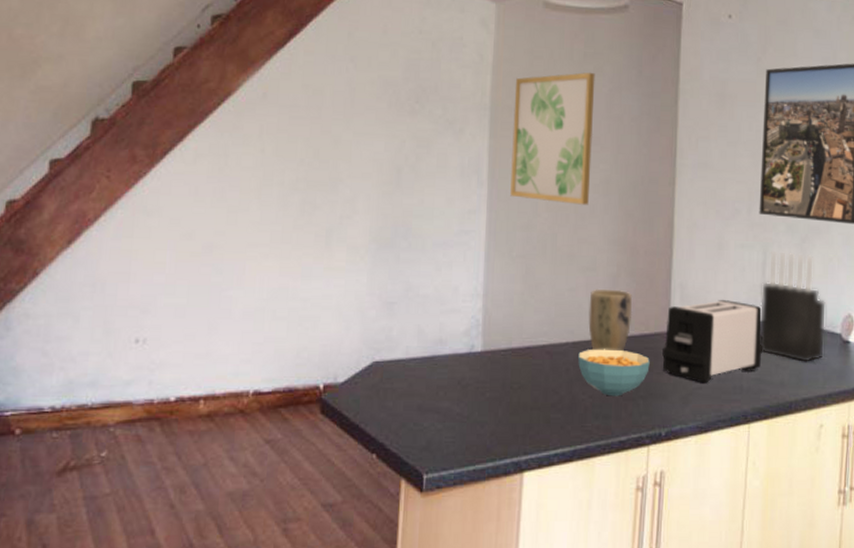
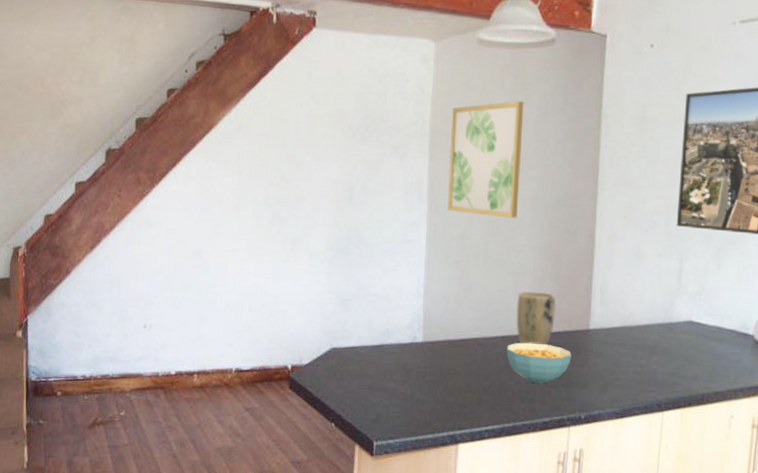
toaster: present [662,300,762,383] -> none [583,302,677,375]
knife block: present [760,251,827,363] -> none [674,260,740,361]

